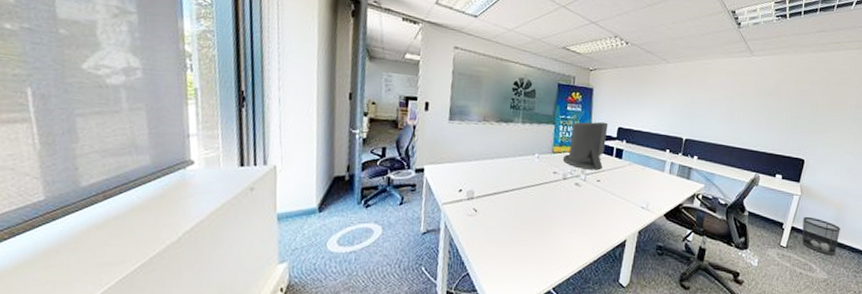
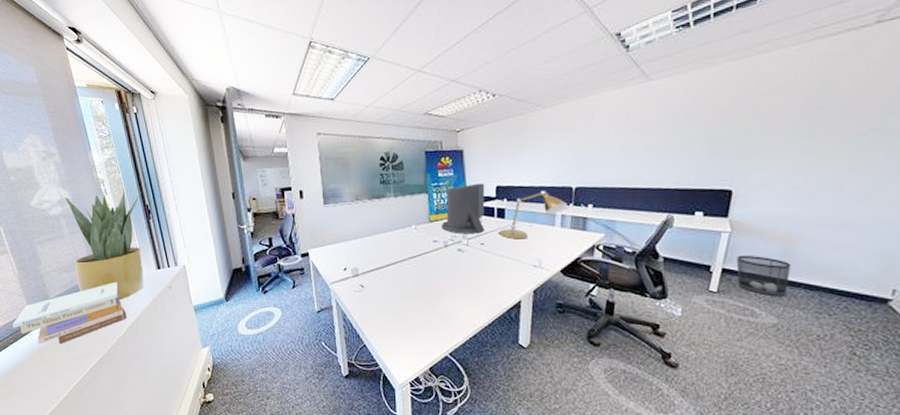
books: none [12,175,187,245] -> present [12,282,127,345]
planter: none [125,65,239,197] -> present [65,189,144,299]
desk lamp: none [615,137,677,181] -> present [499,190,568,240]

